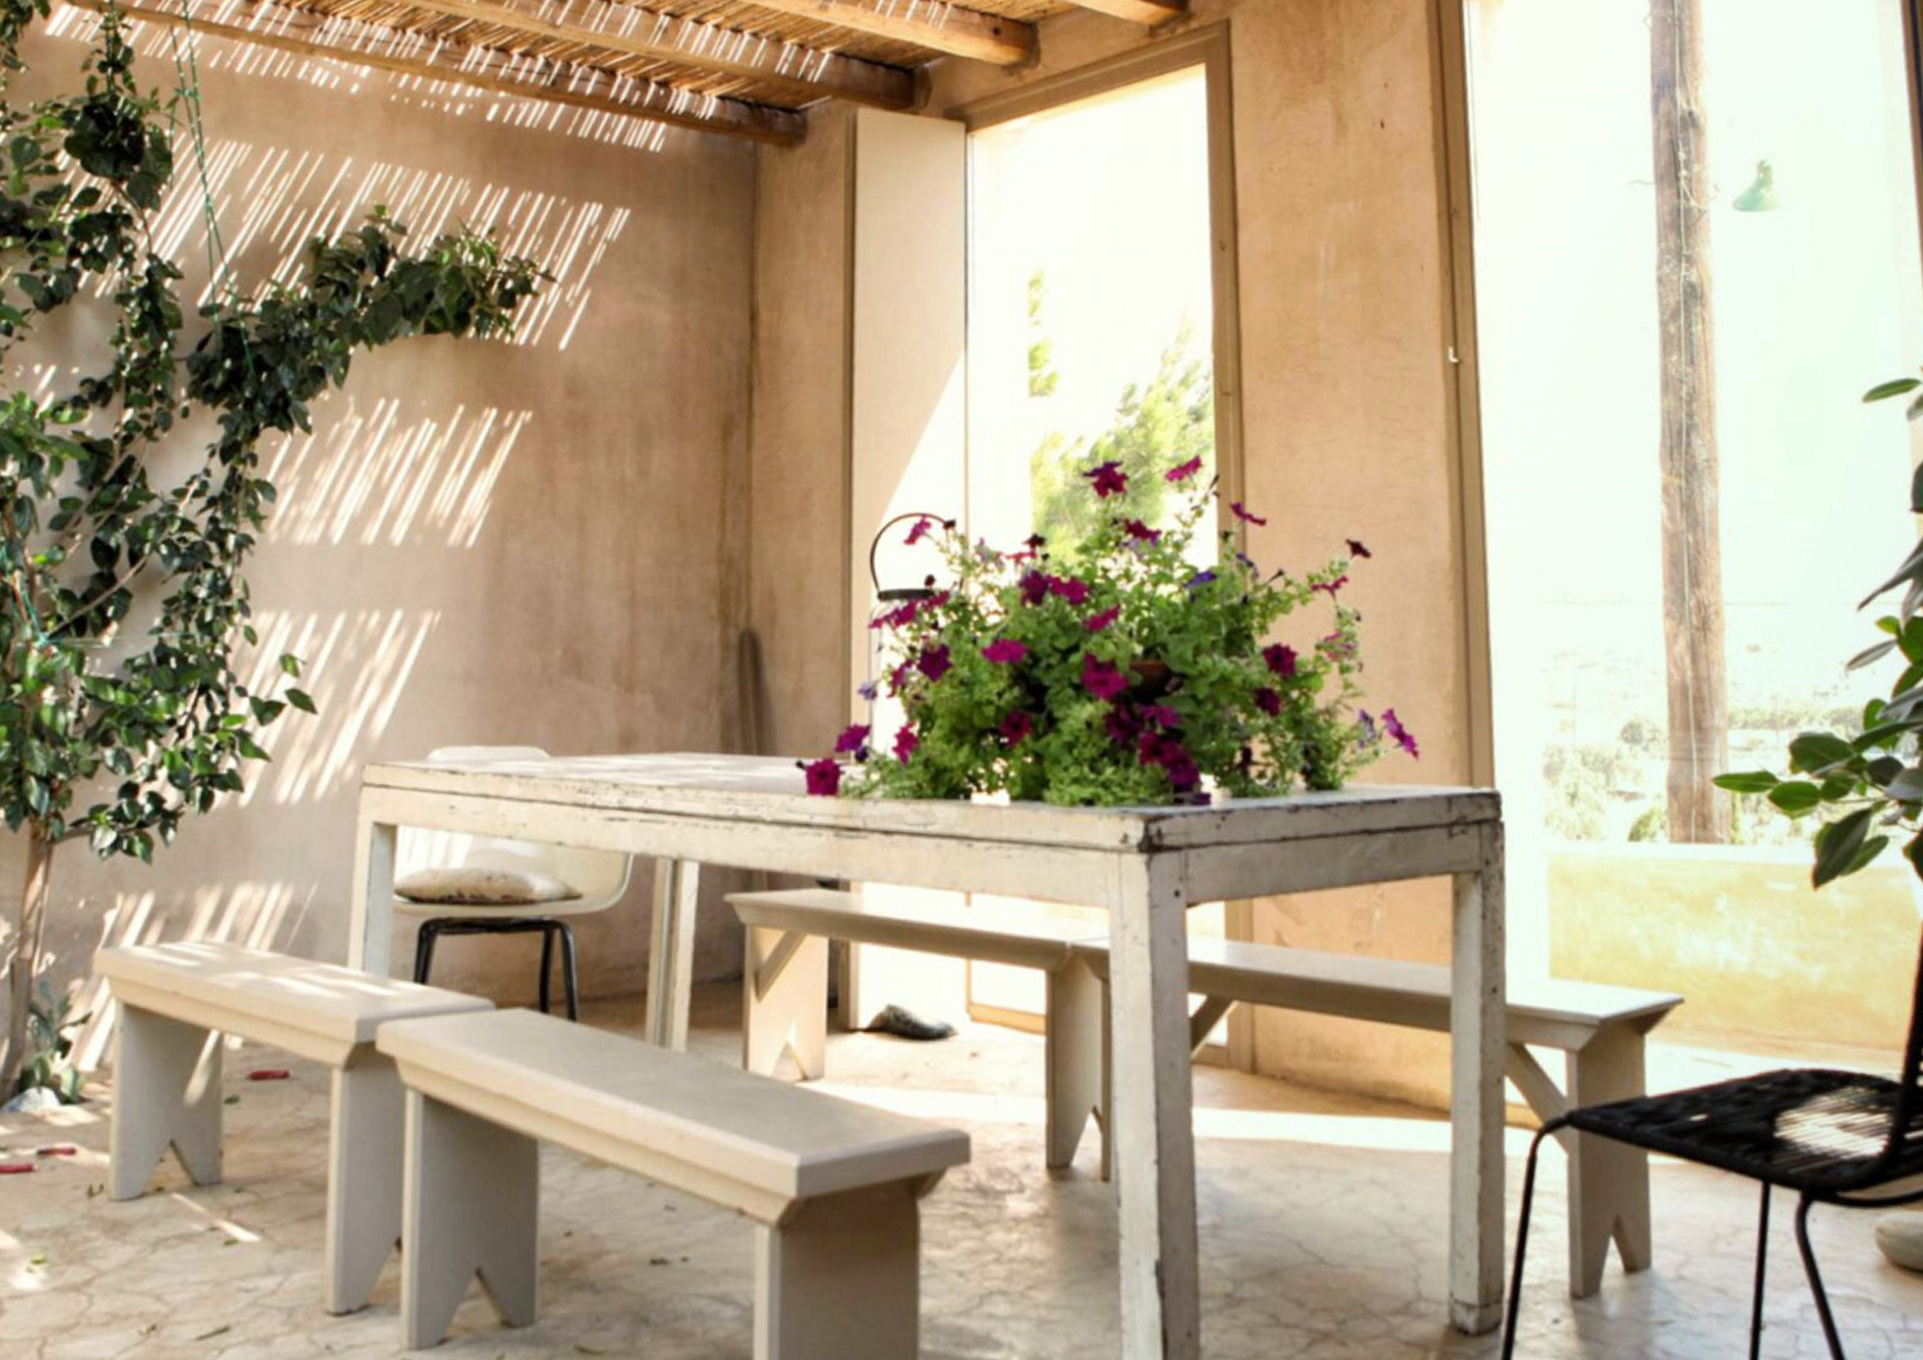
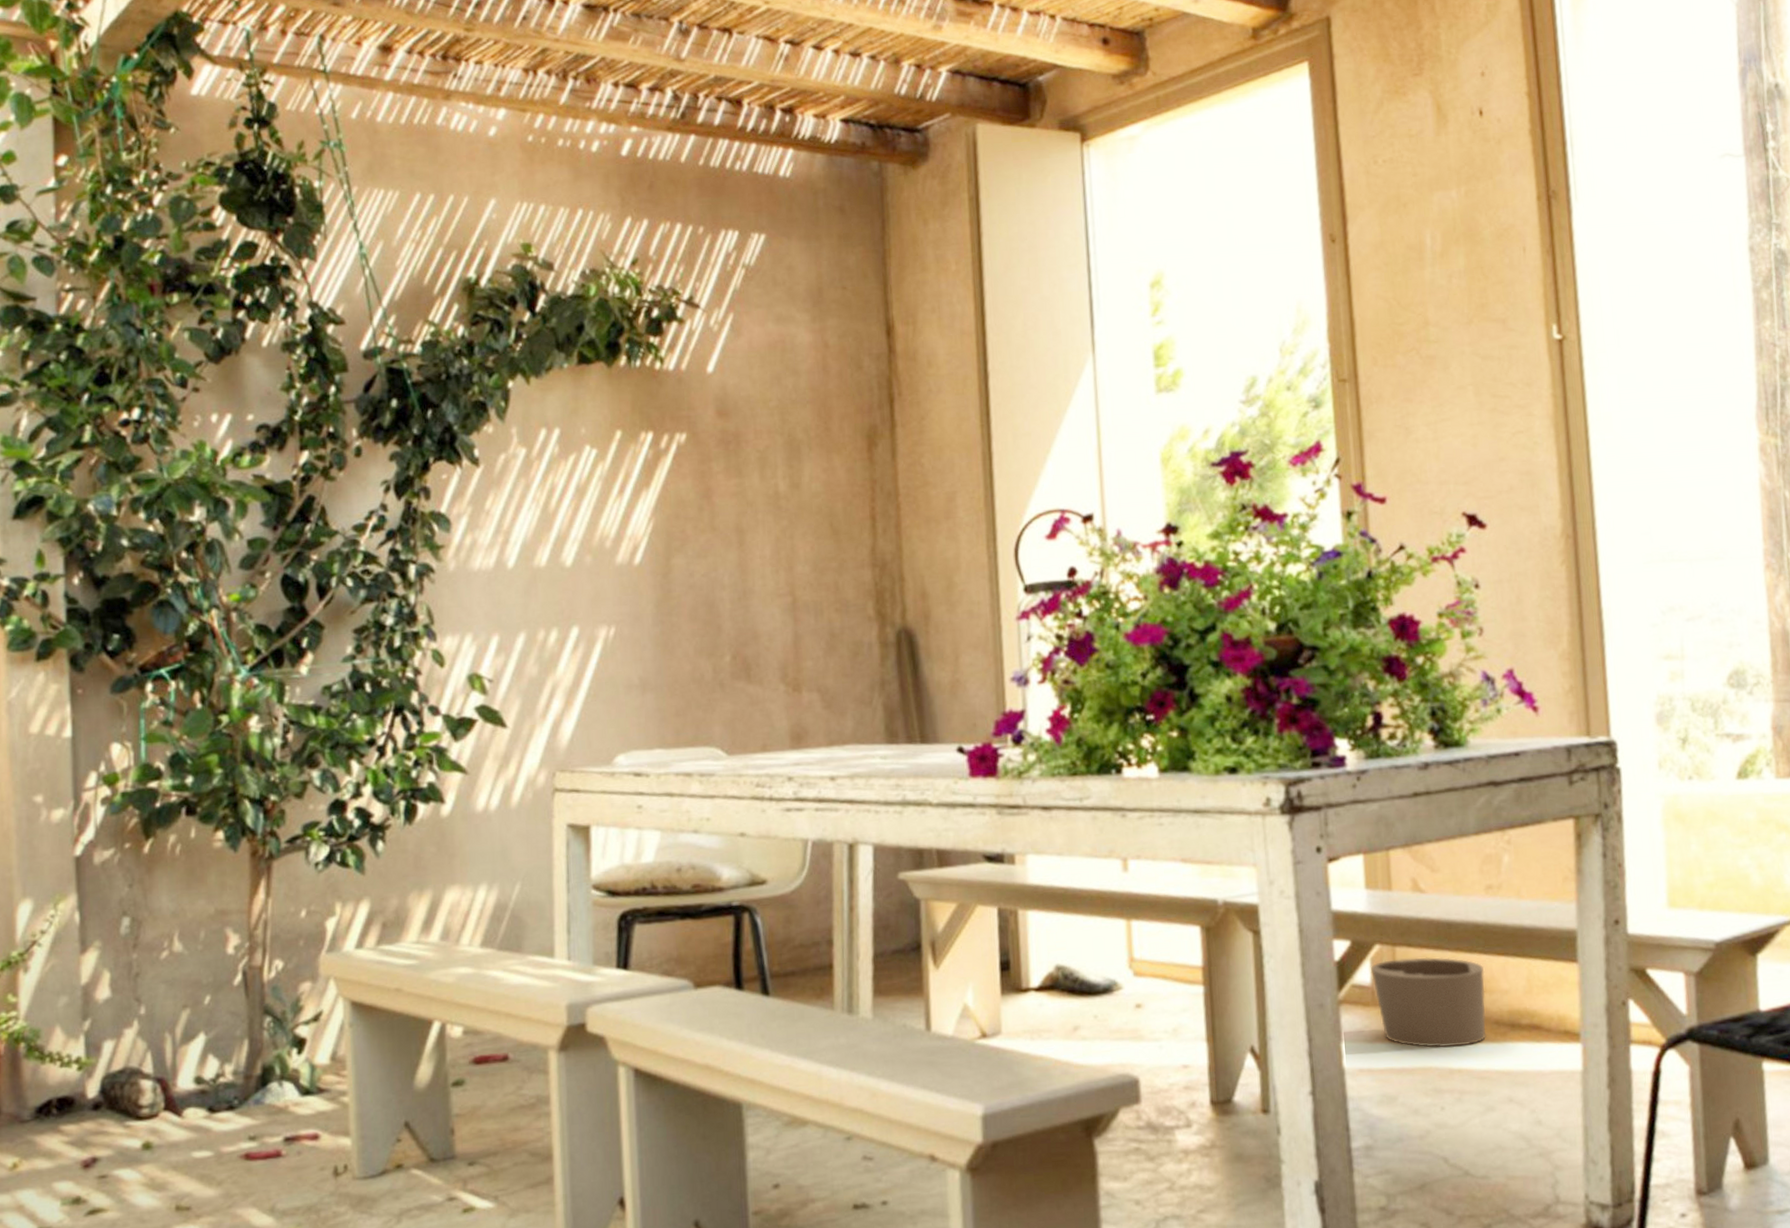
planter pot: none [1228,1017,1350,1119] -> present [1371,957,1487,1048]

